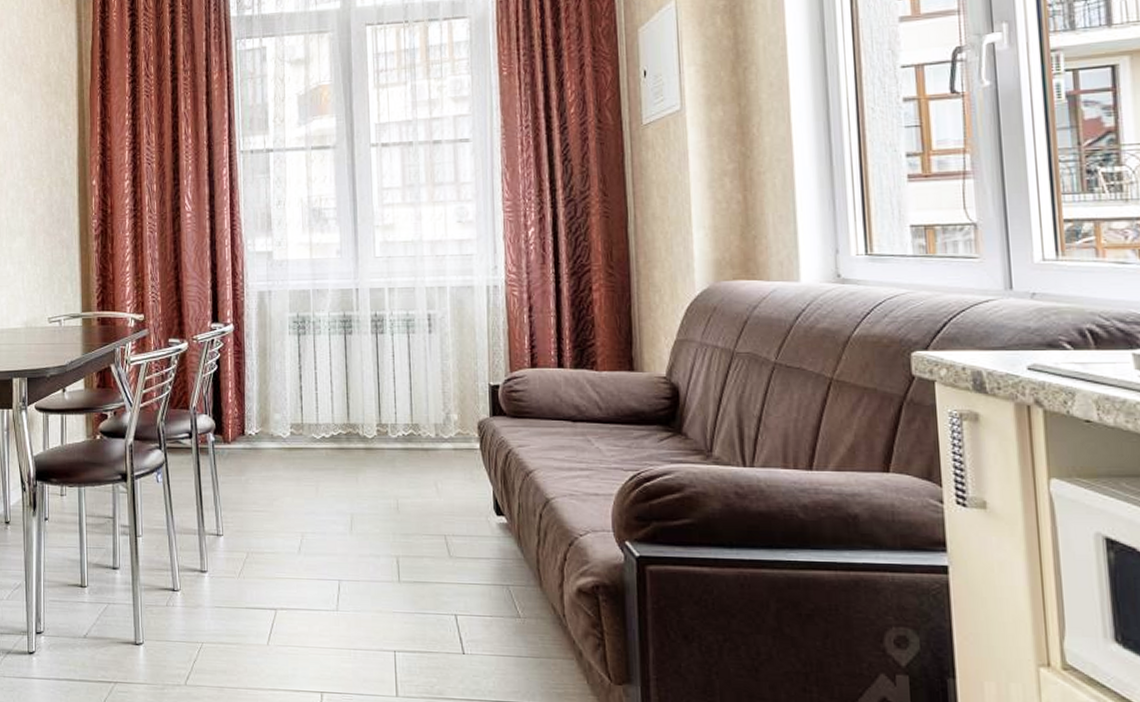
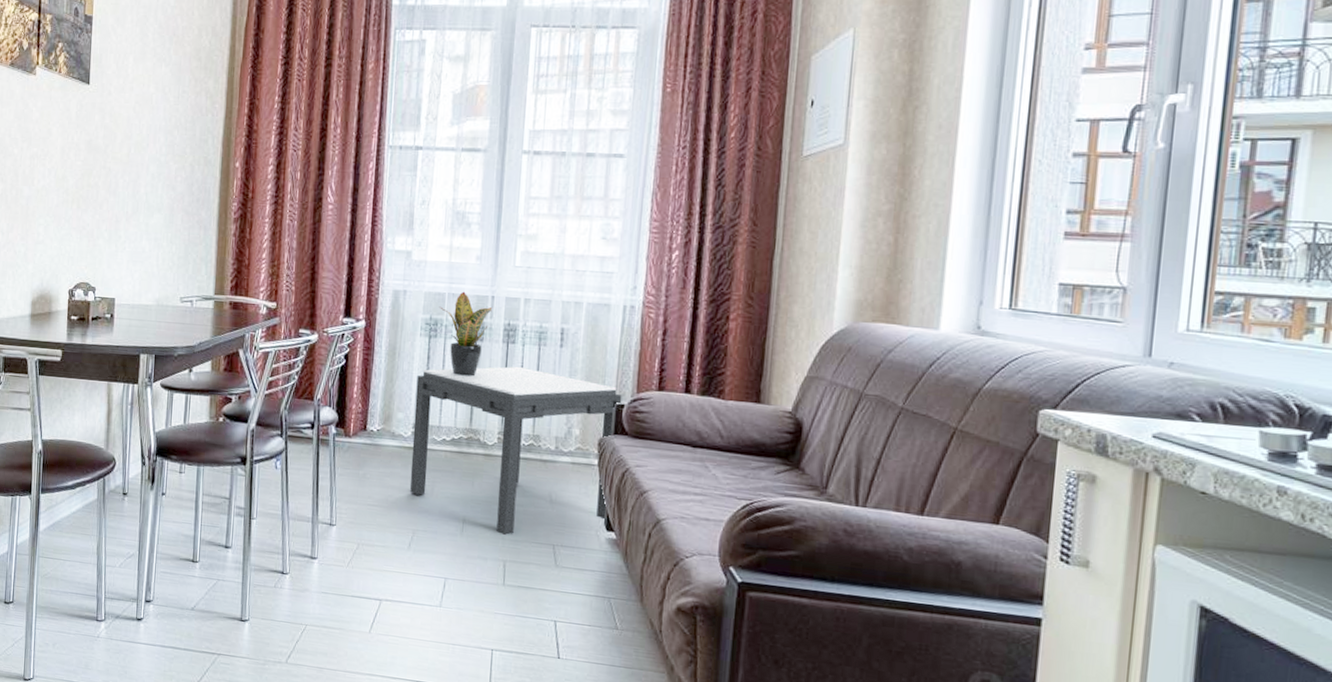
side table: none [290,356,497,529] -> present [410,366,622,535]
potted plant: none [305,286,358,371] -> present [439,291,493,377]

